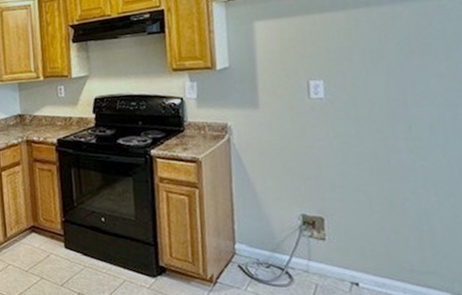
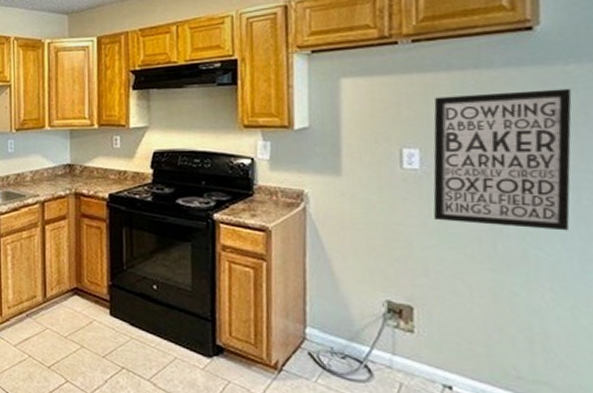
wall art: none [334,19,449,143] -> present [433,88,572,231]

